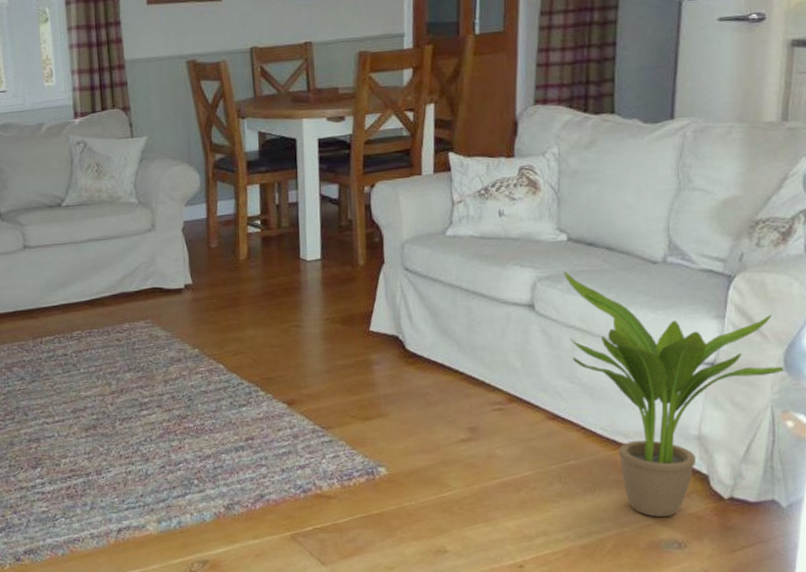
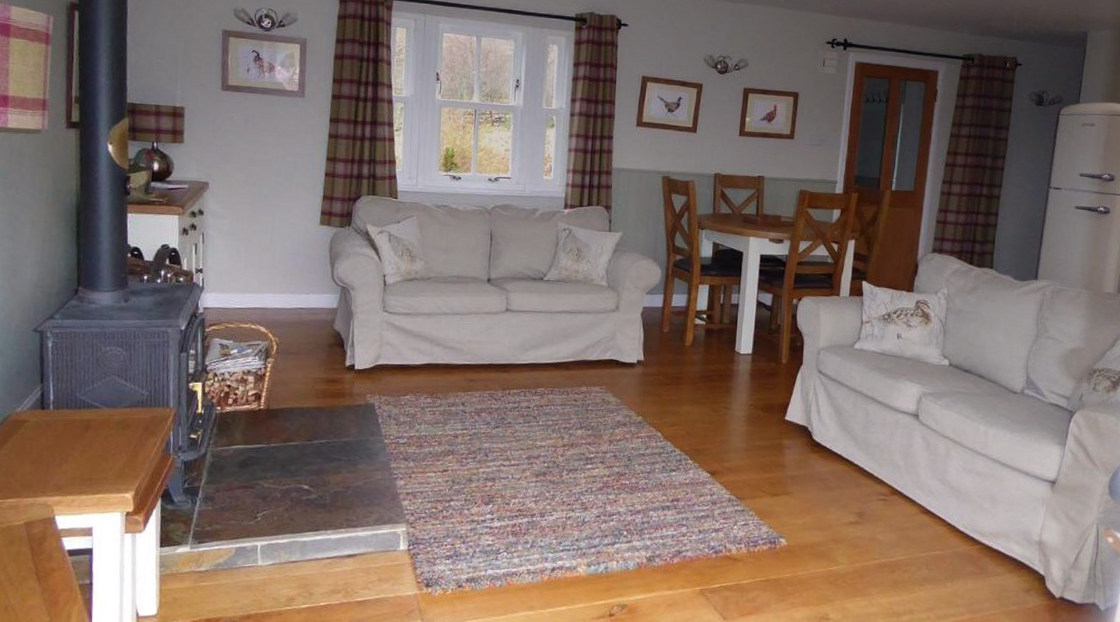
potted plant: present [564,272,786,518] -> none [944,391,1110,609]

